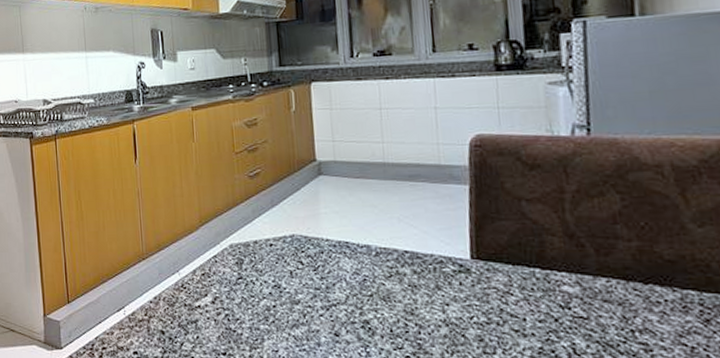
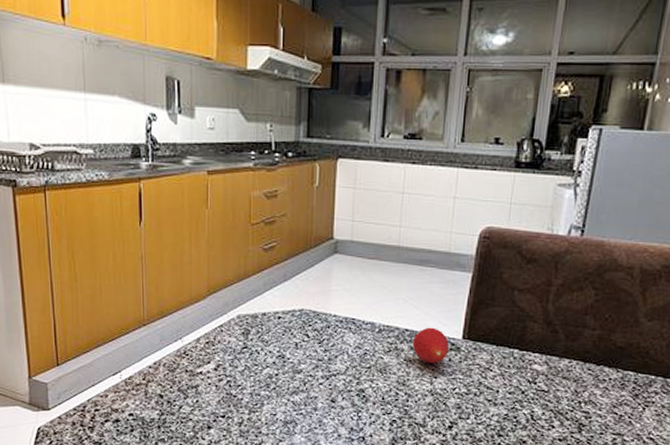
fruit: none [414,247,457,289] -> present [412,327,449,364]

